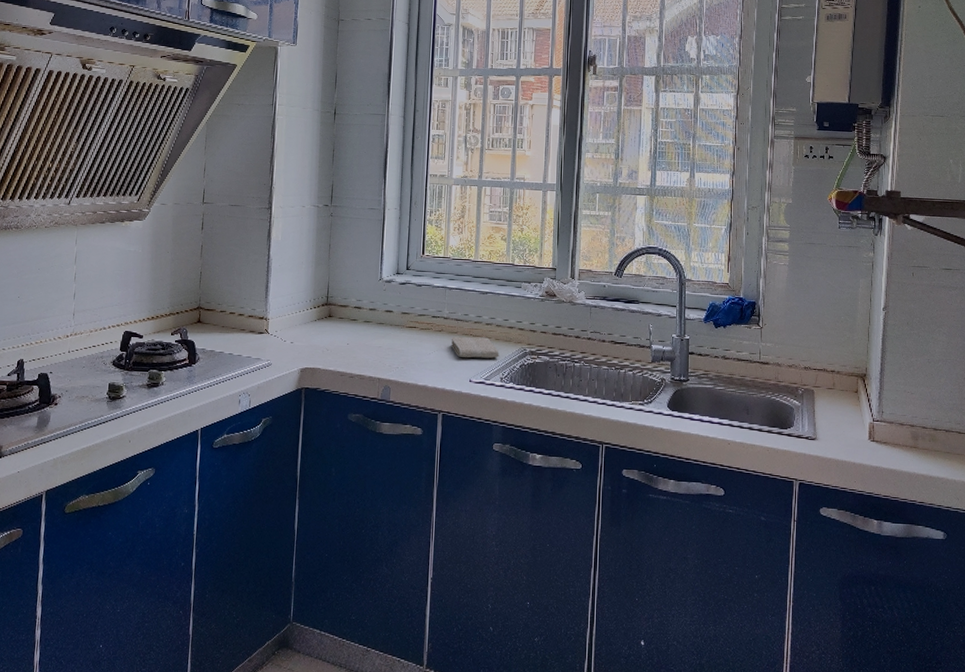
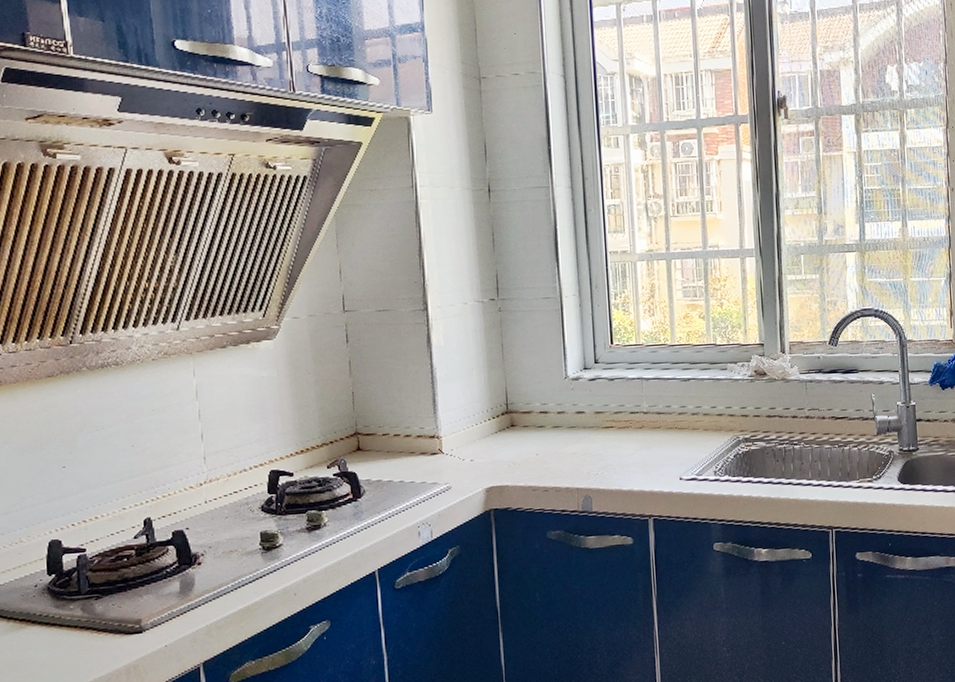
washcloth: present [451,336,499,359] -> none [654,429,710,455]

